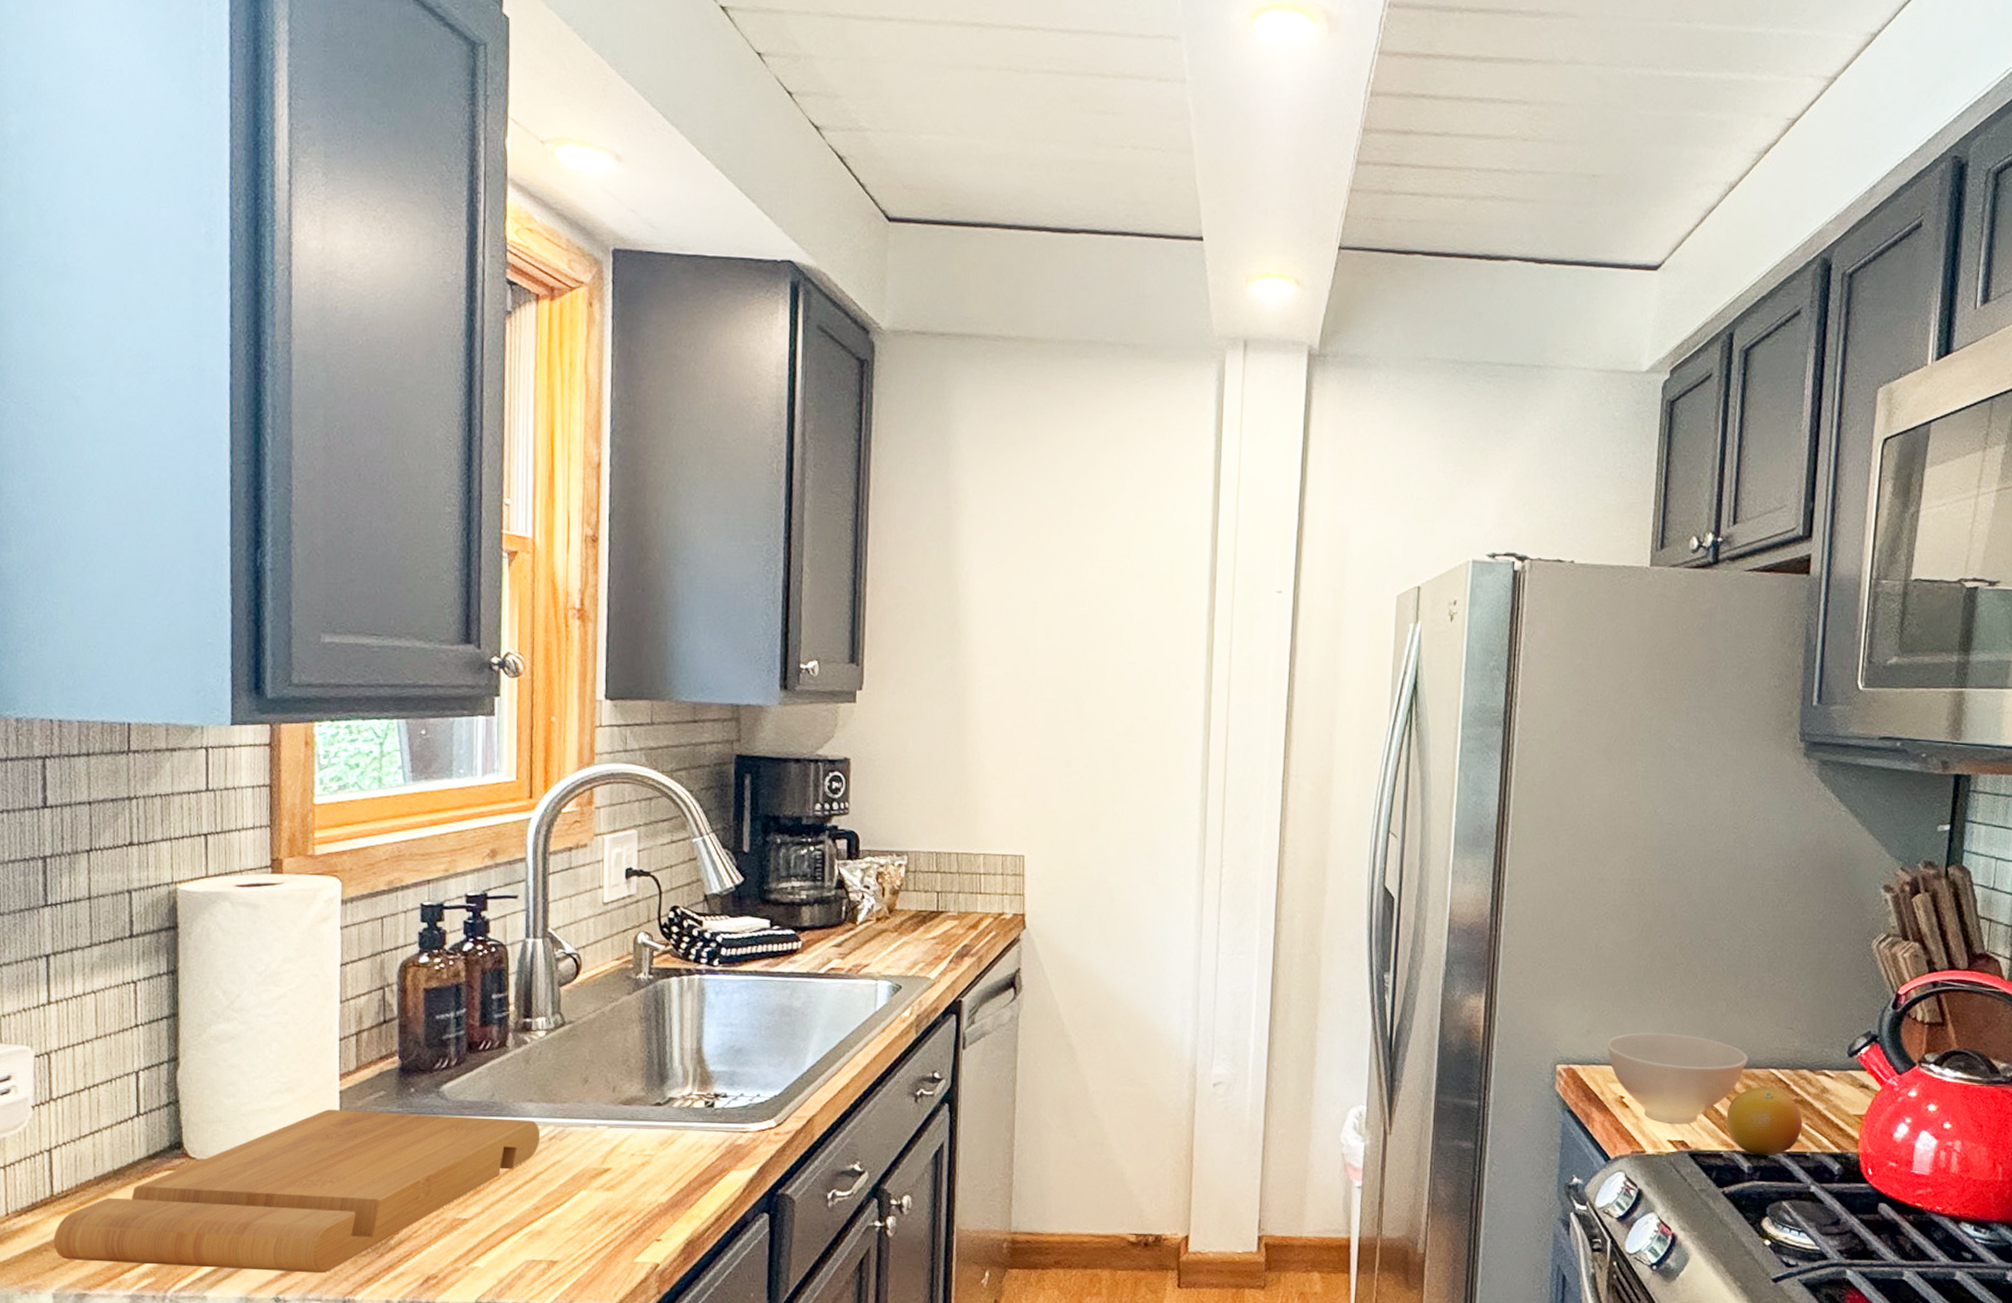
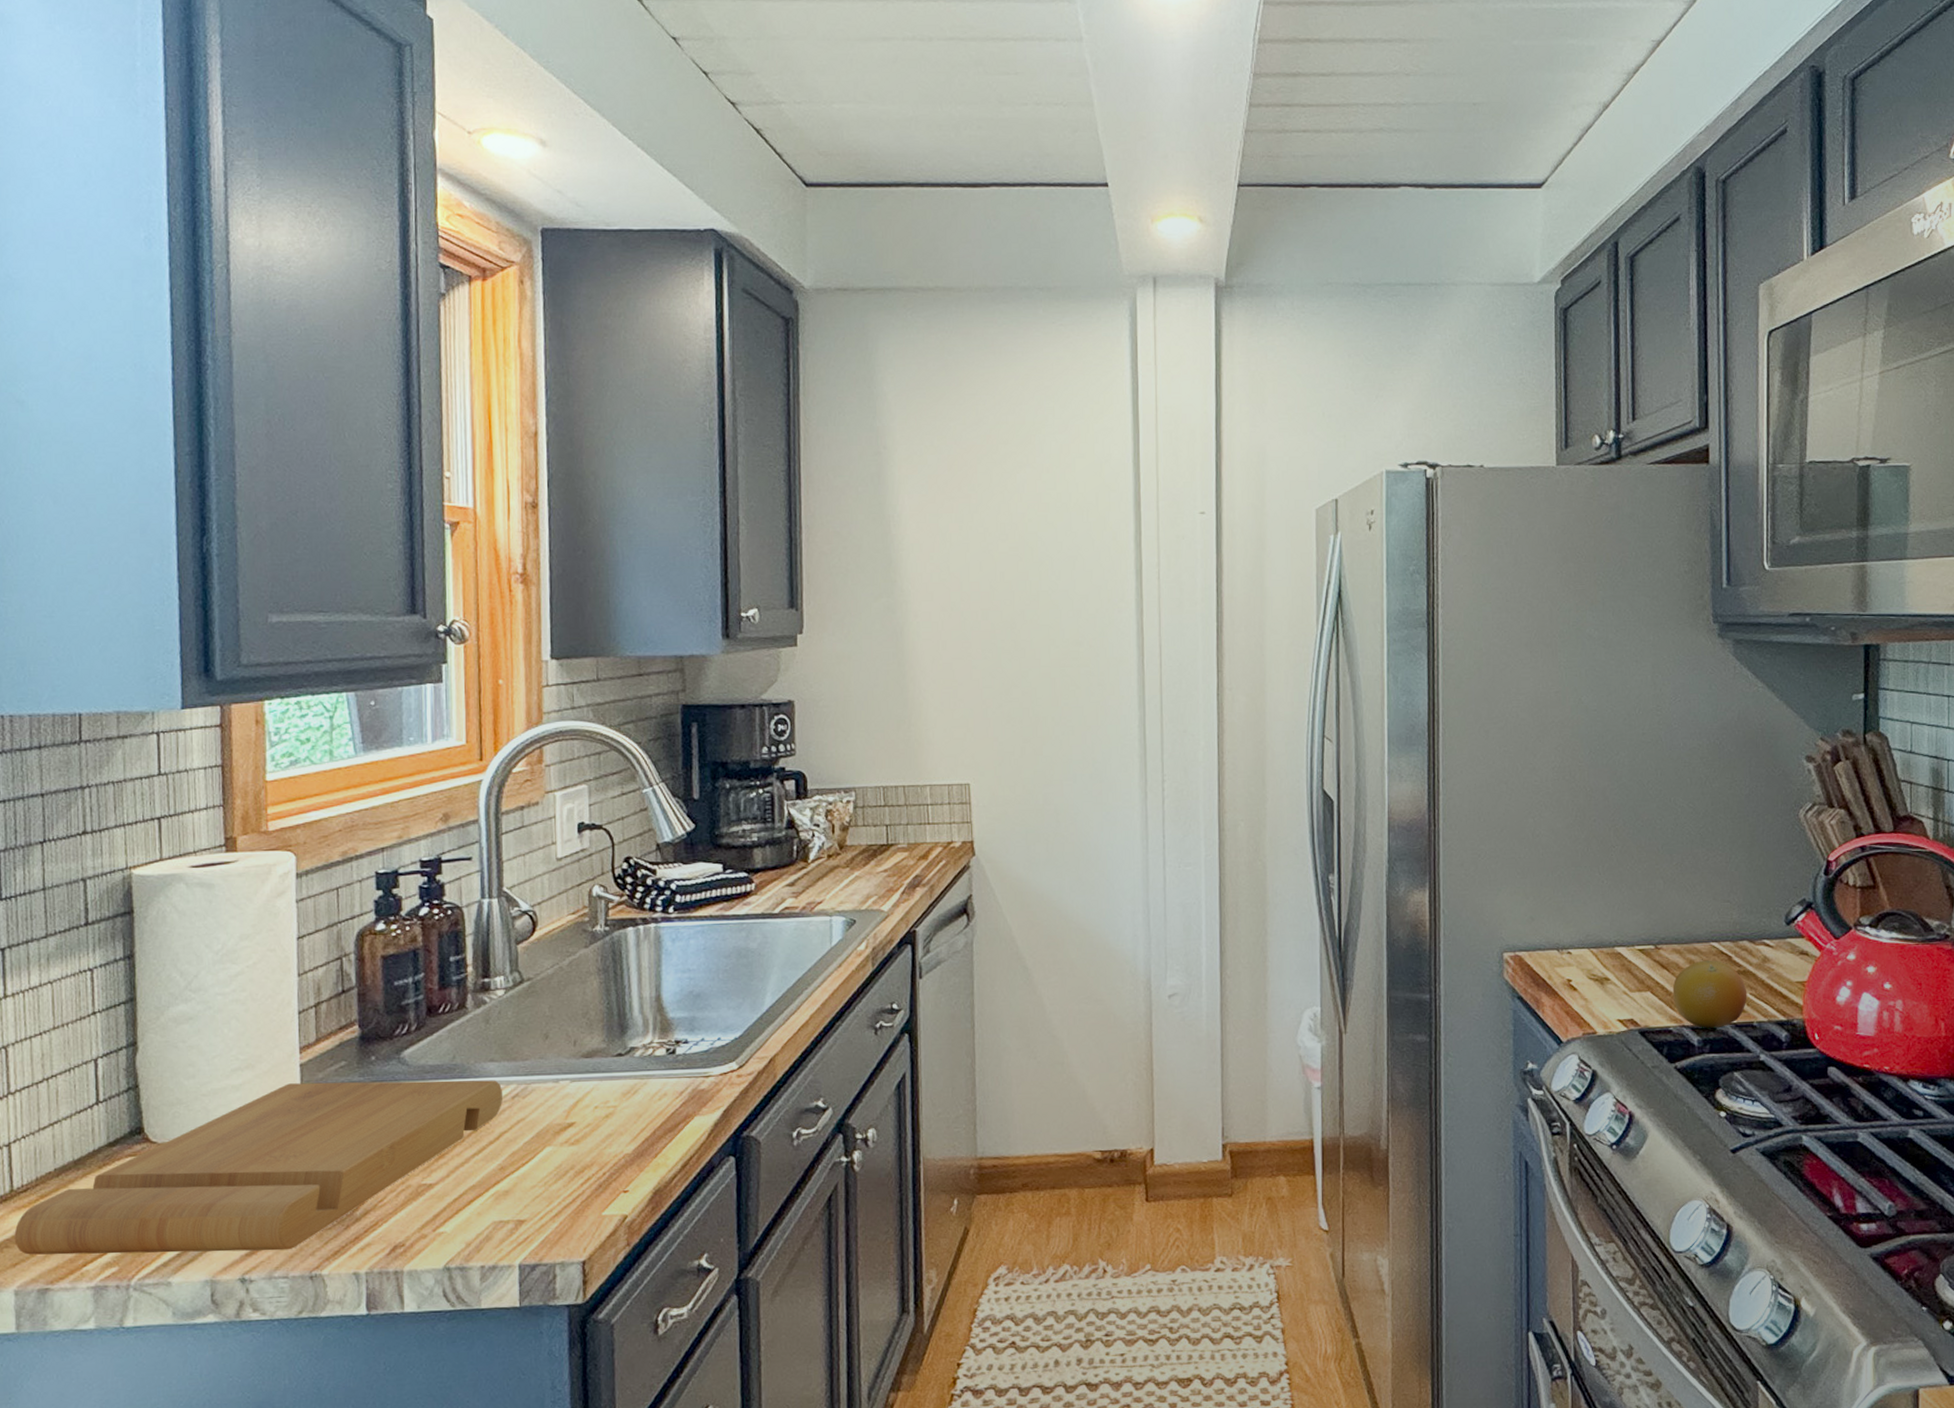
bowl: present [1606,1032,1749,1125] -> none [1550,914,1690,1004]

